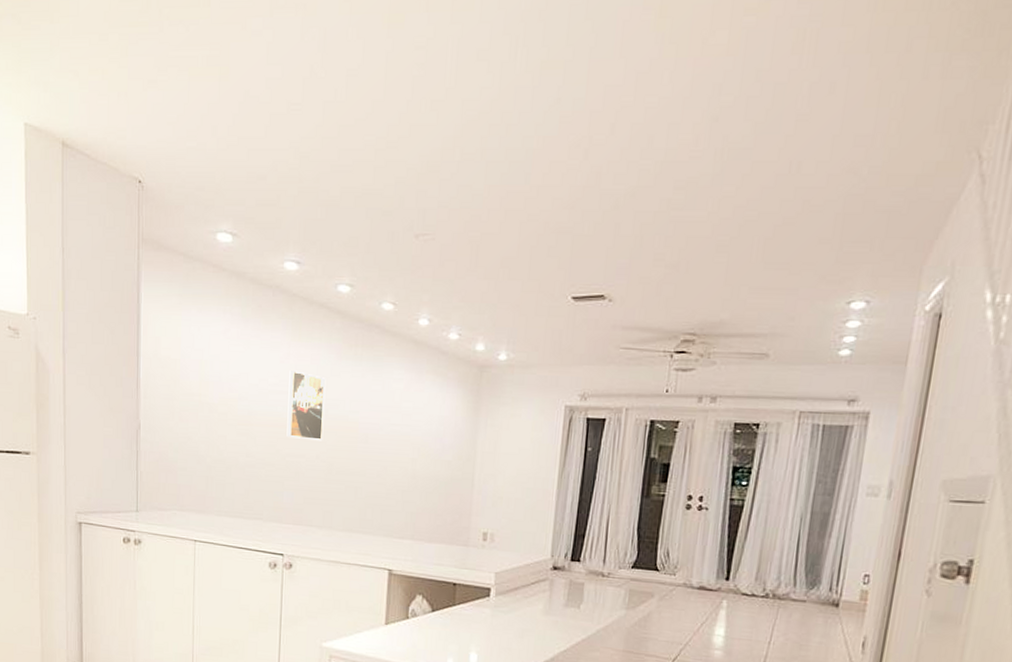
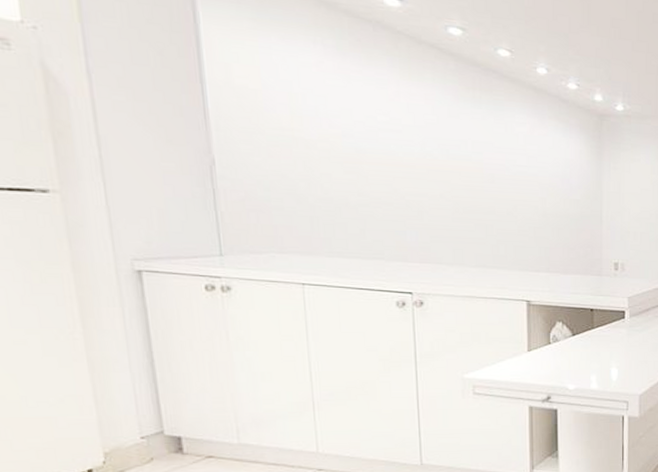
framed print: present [286,370,326,441] -> none [401,109,446,181]

